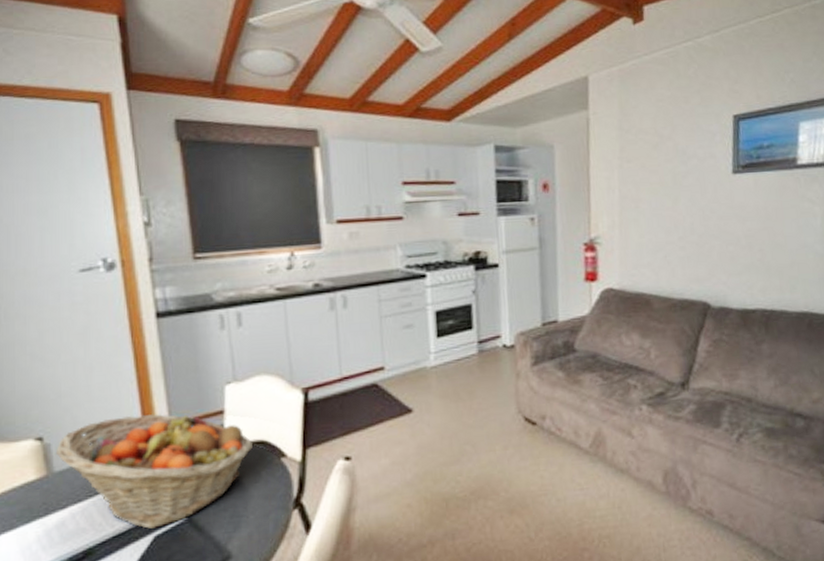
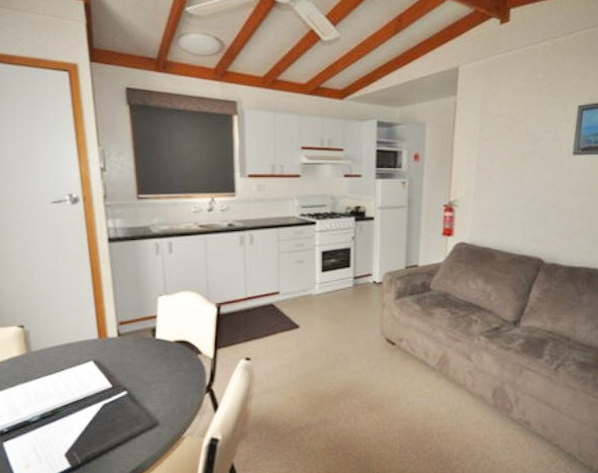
fruit basket: present [55,413,252,529] -> none [32,314,177,398]

